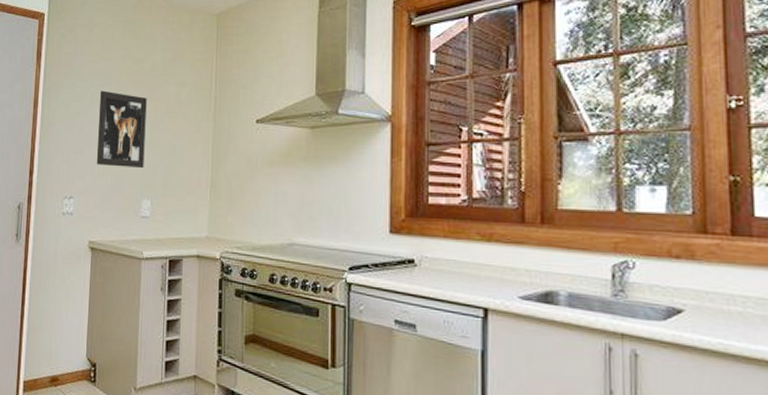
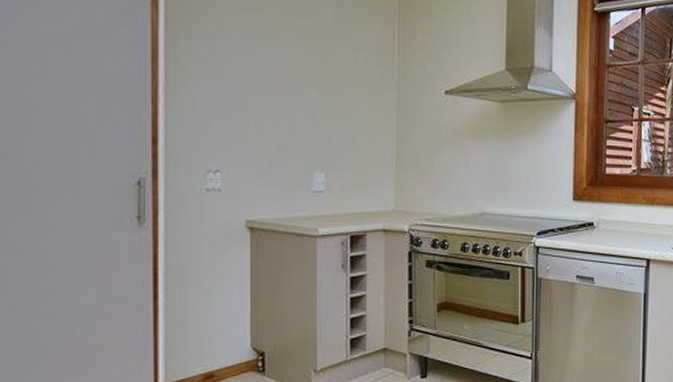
wall art: present [96,90,147,169] -> none [250,46,315,139]

